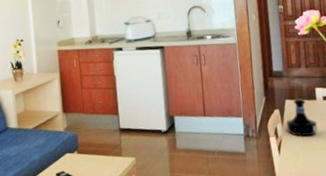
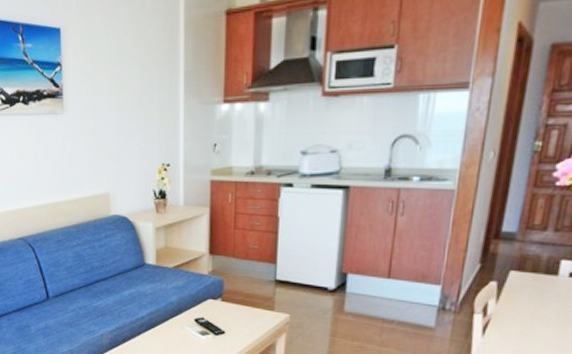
tequila bottle: present [286,98,318,137] -> none [501,271,549,321]

